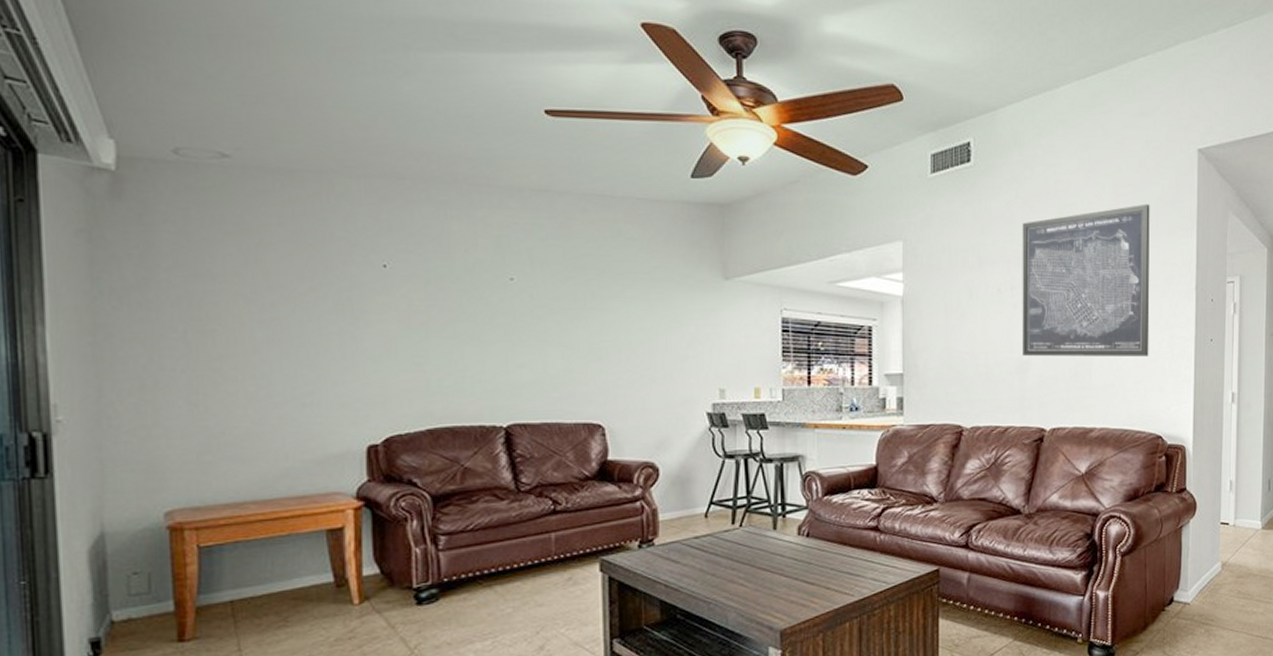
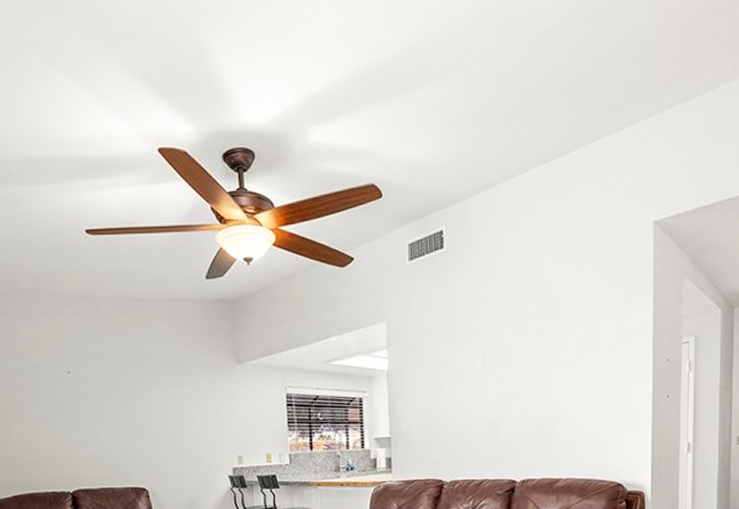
wall art: present [1022,203,1150,357] -> none [491,275,610,418]

